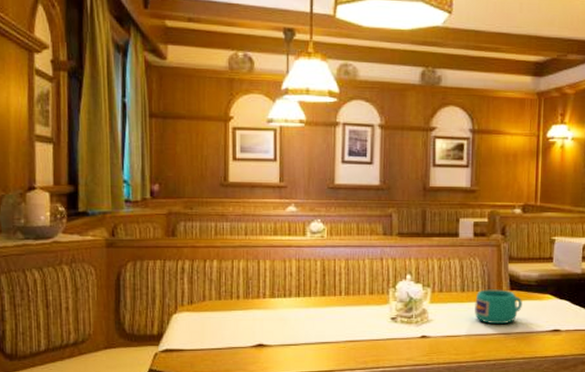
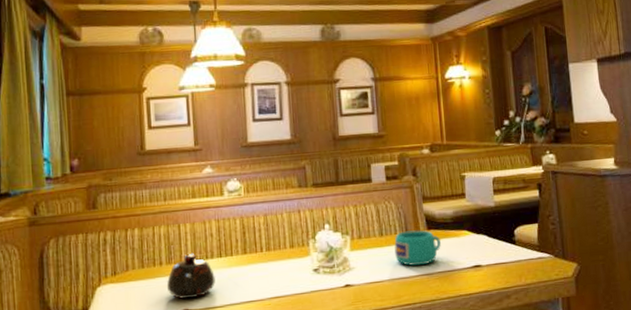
teapot: none [242,291,292,335] -> present [166,254,215,299]

